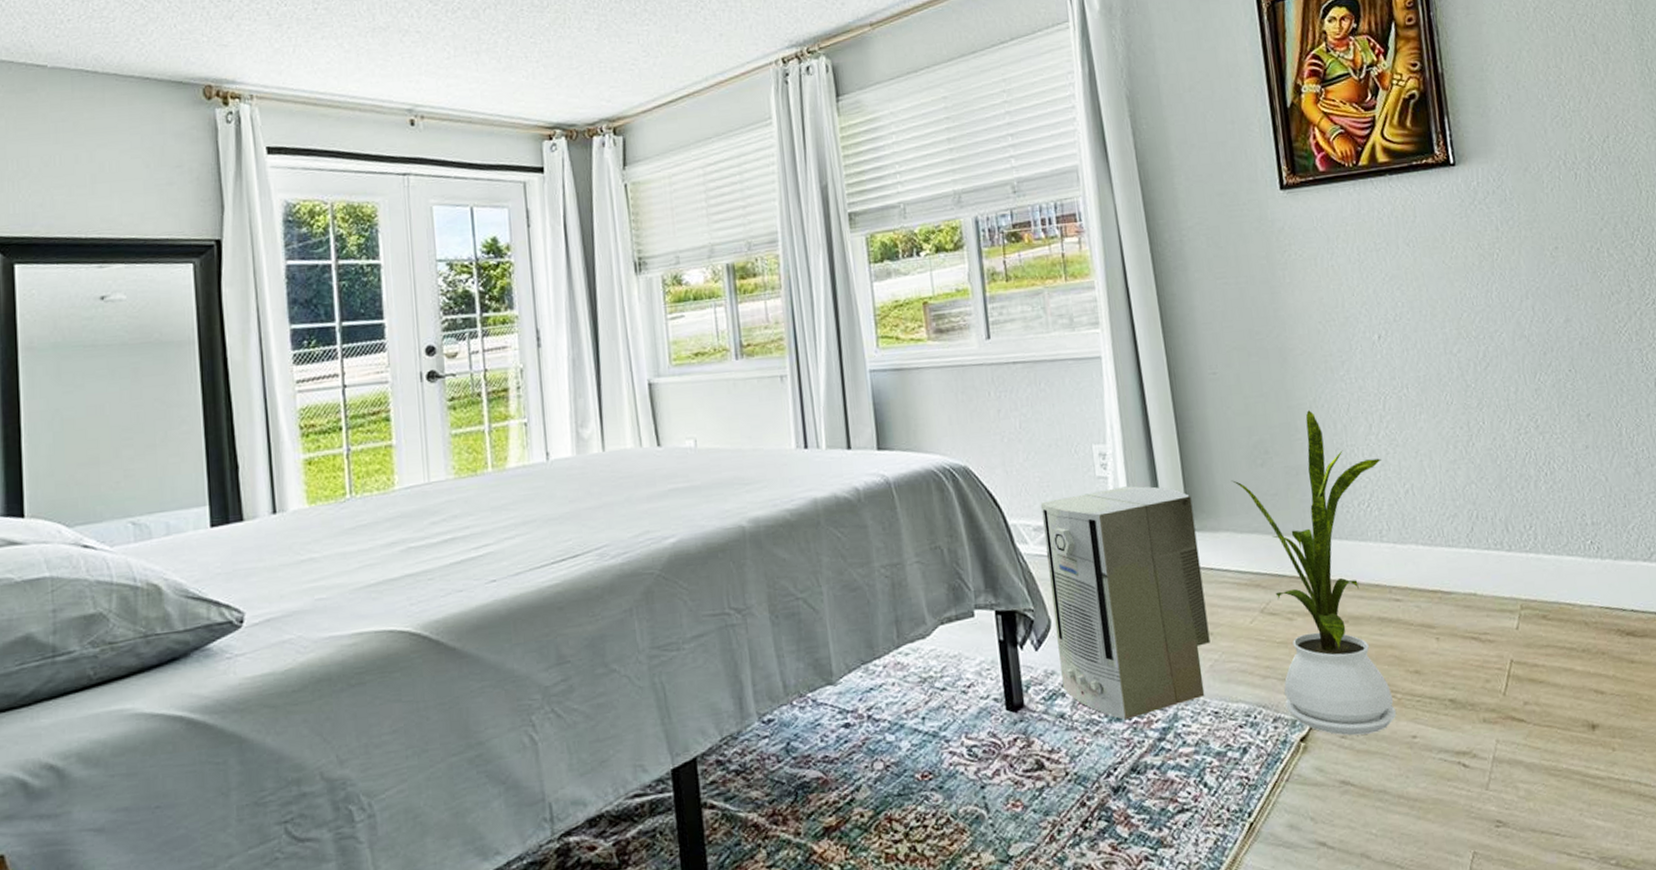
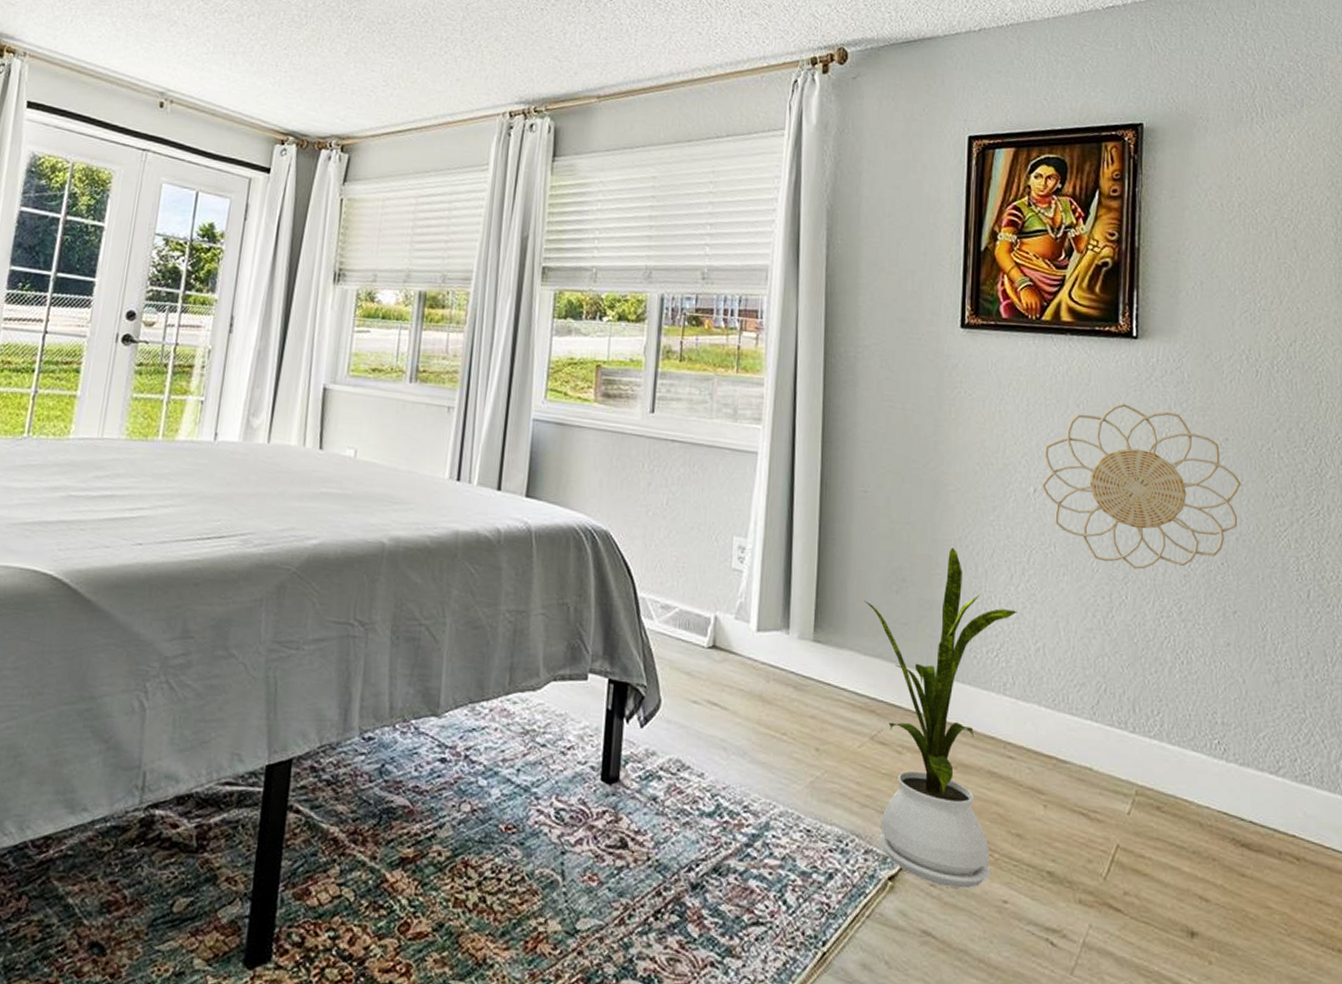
air purifier: present [1040,486,1211,721] -> none [661,581,822,818]
decorative wall piece: none [1381,232,1579,394] -> present [1041,404,1241,570]

